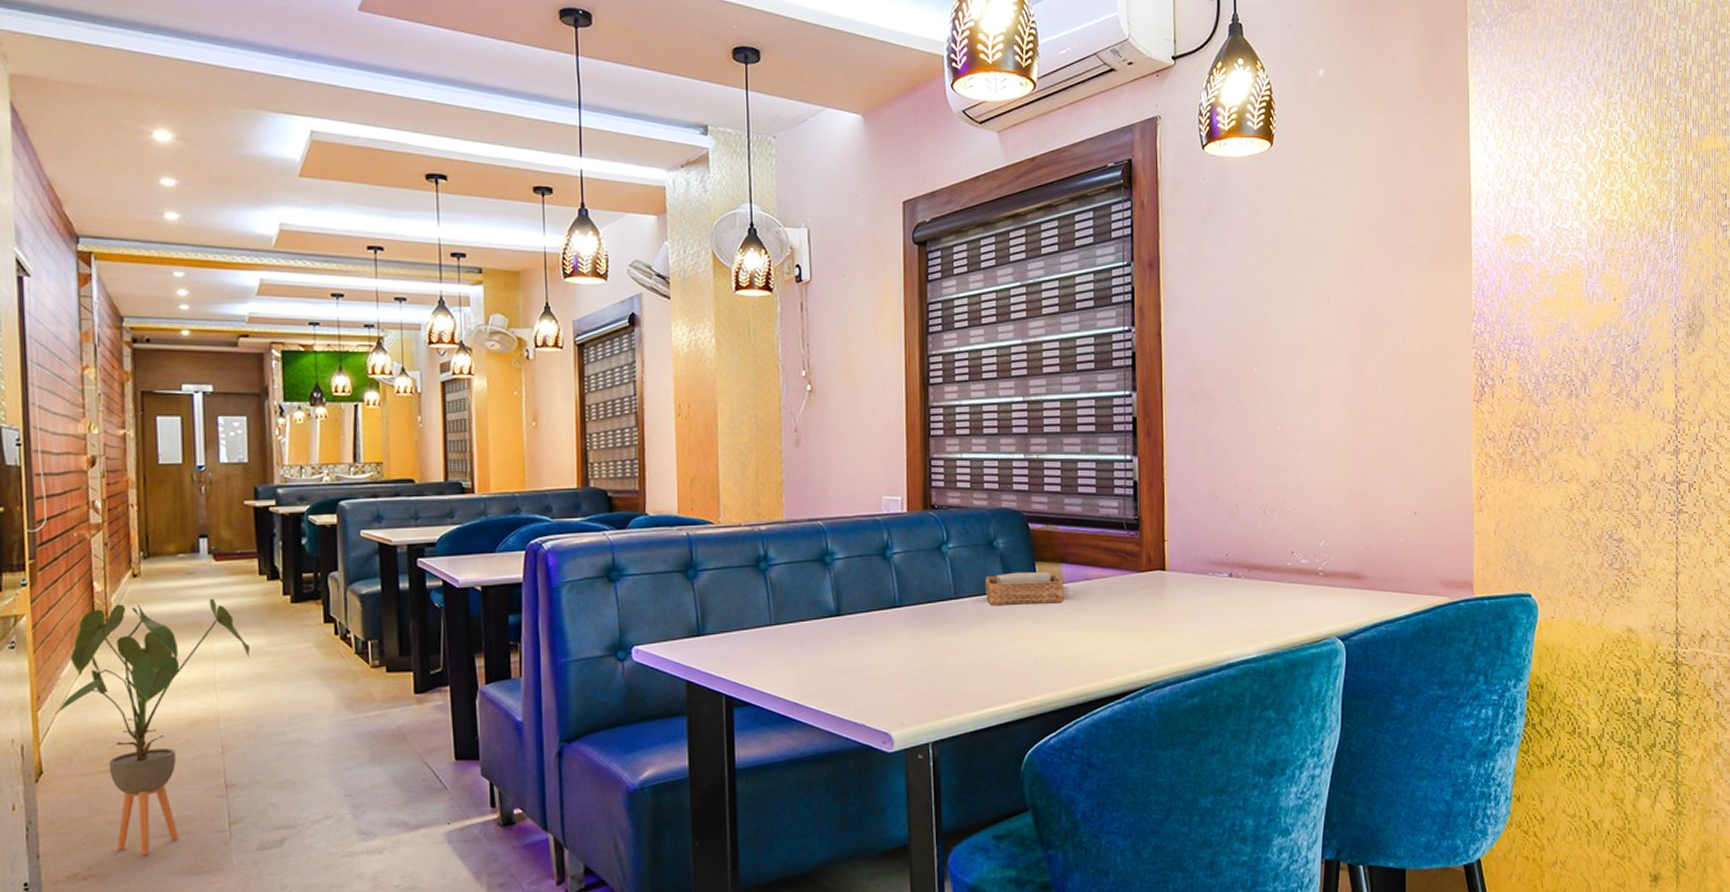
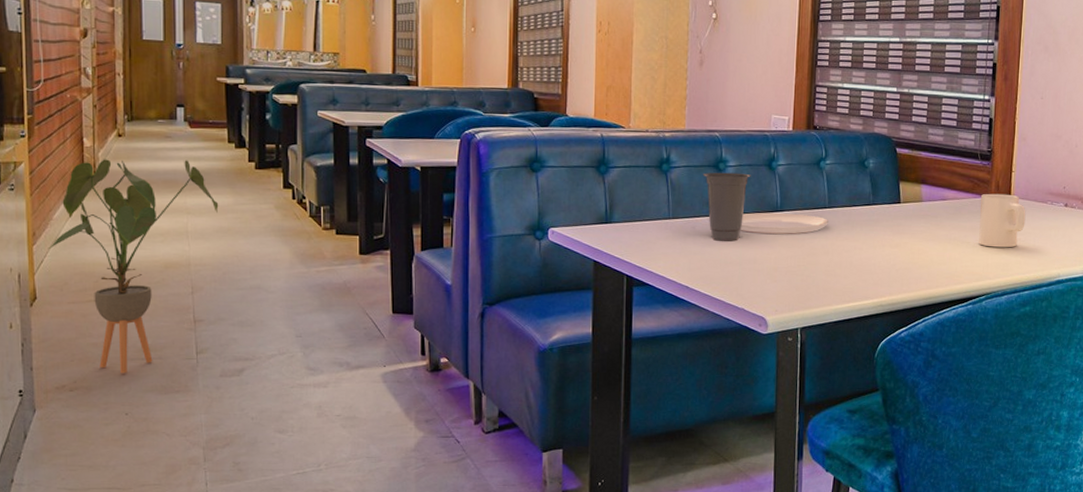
cup: none [807,566,863,648] -> present [703,172,751,243]
plate: none [854,608,957,636] -> present [740,212,829,235]
napkin holder: present [985,571,1065,607] -> none [855,189,923,219]
cup: none [1130,567,1185,631] -> present [978,193,1026,248]

